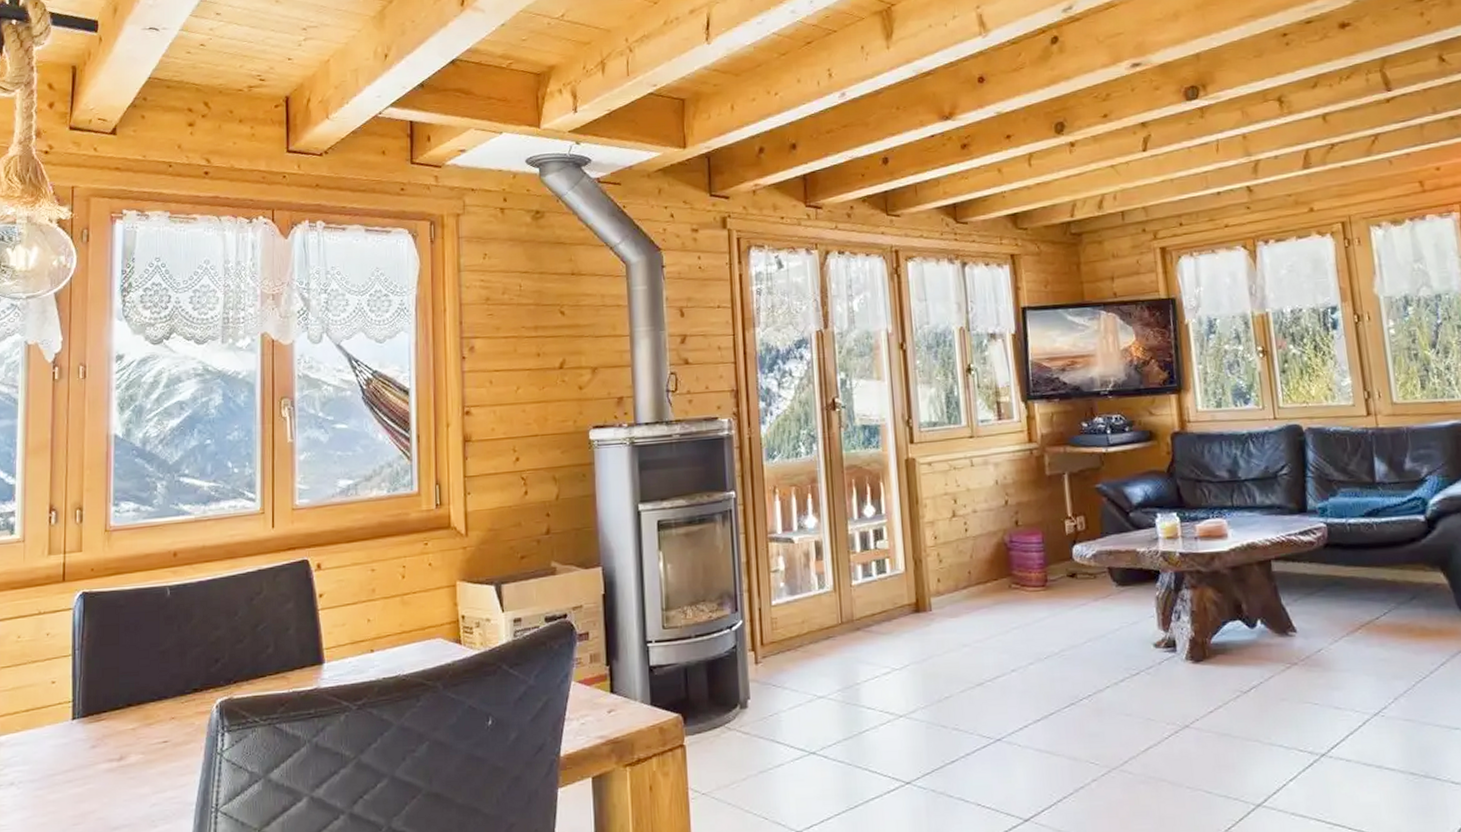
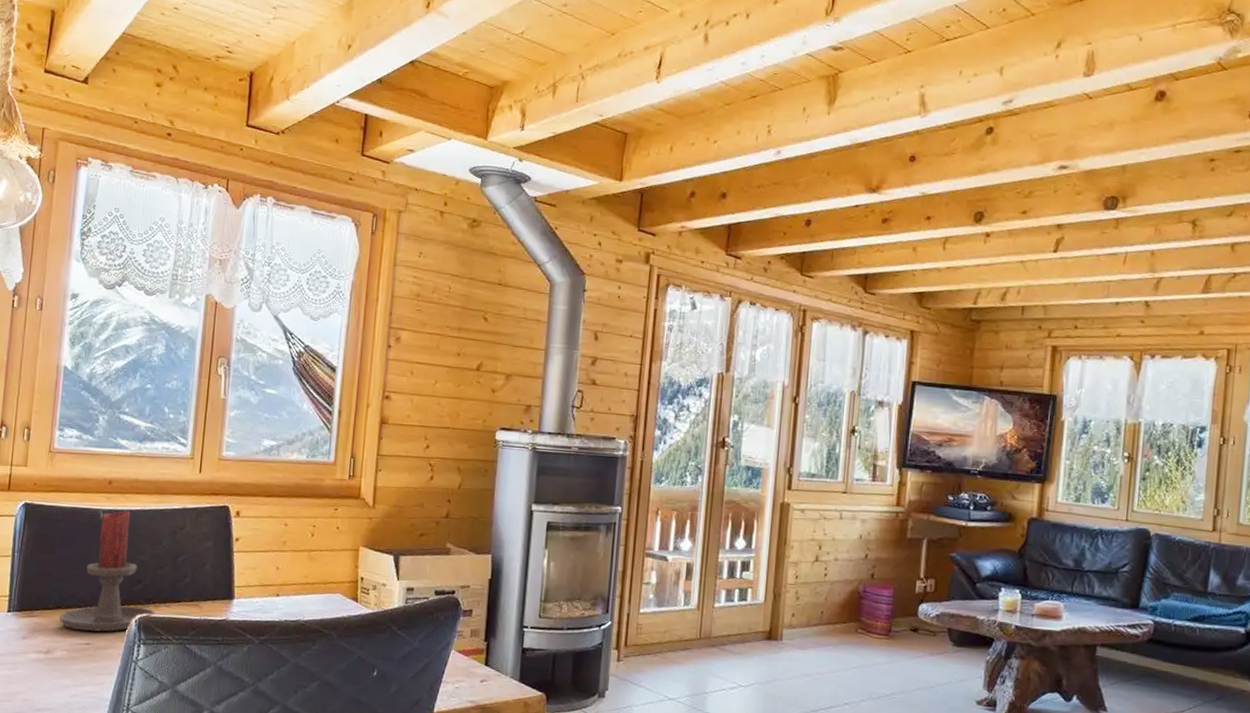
candle holder: none [130,583,239,728] -> present [59,511,156,632]

